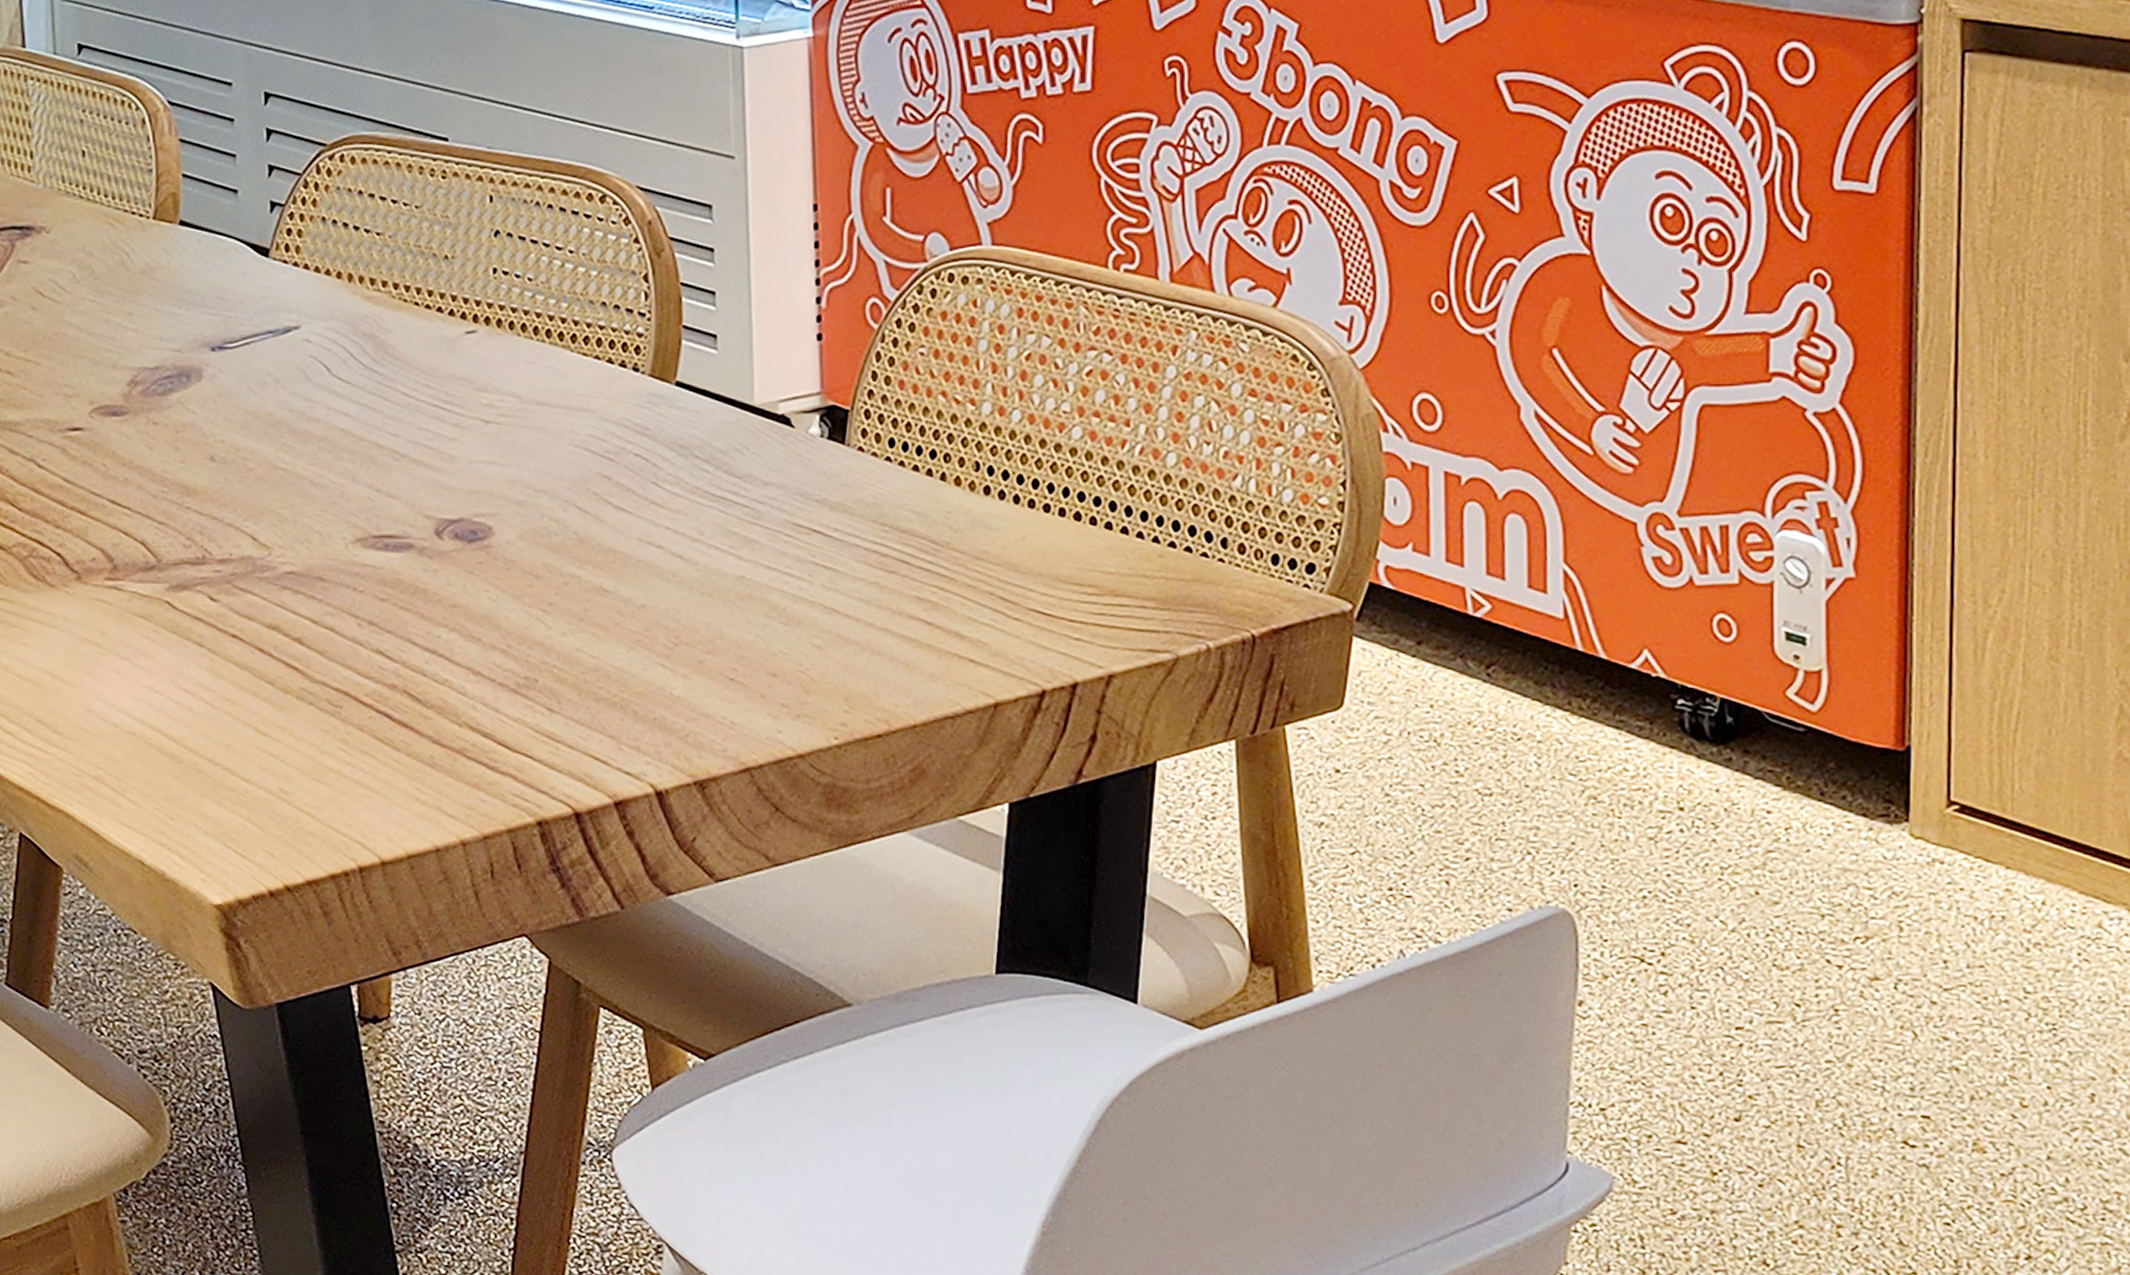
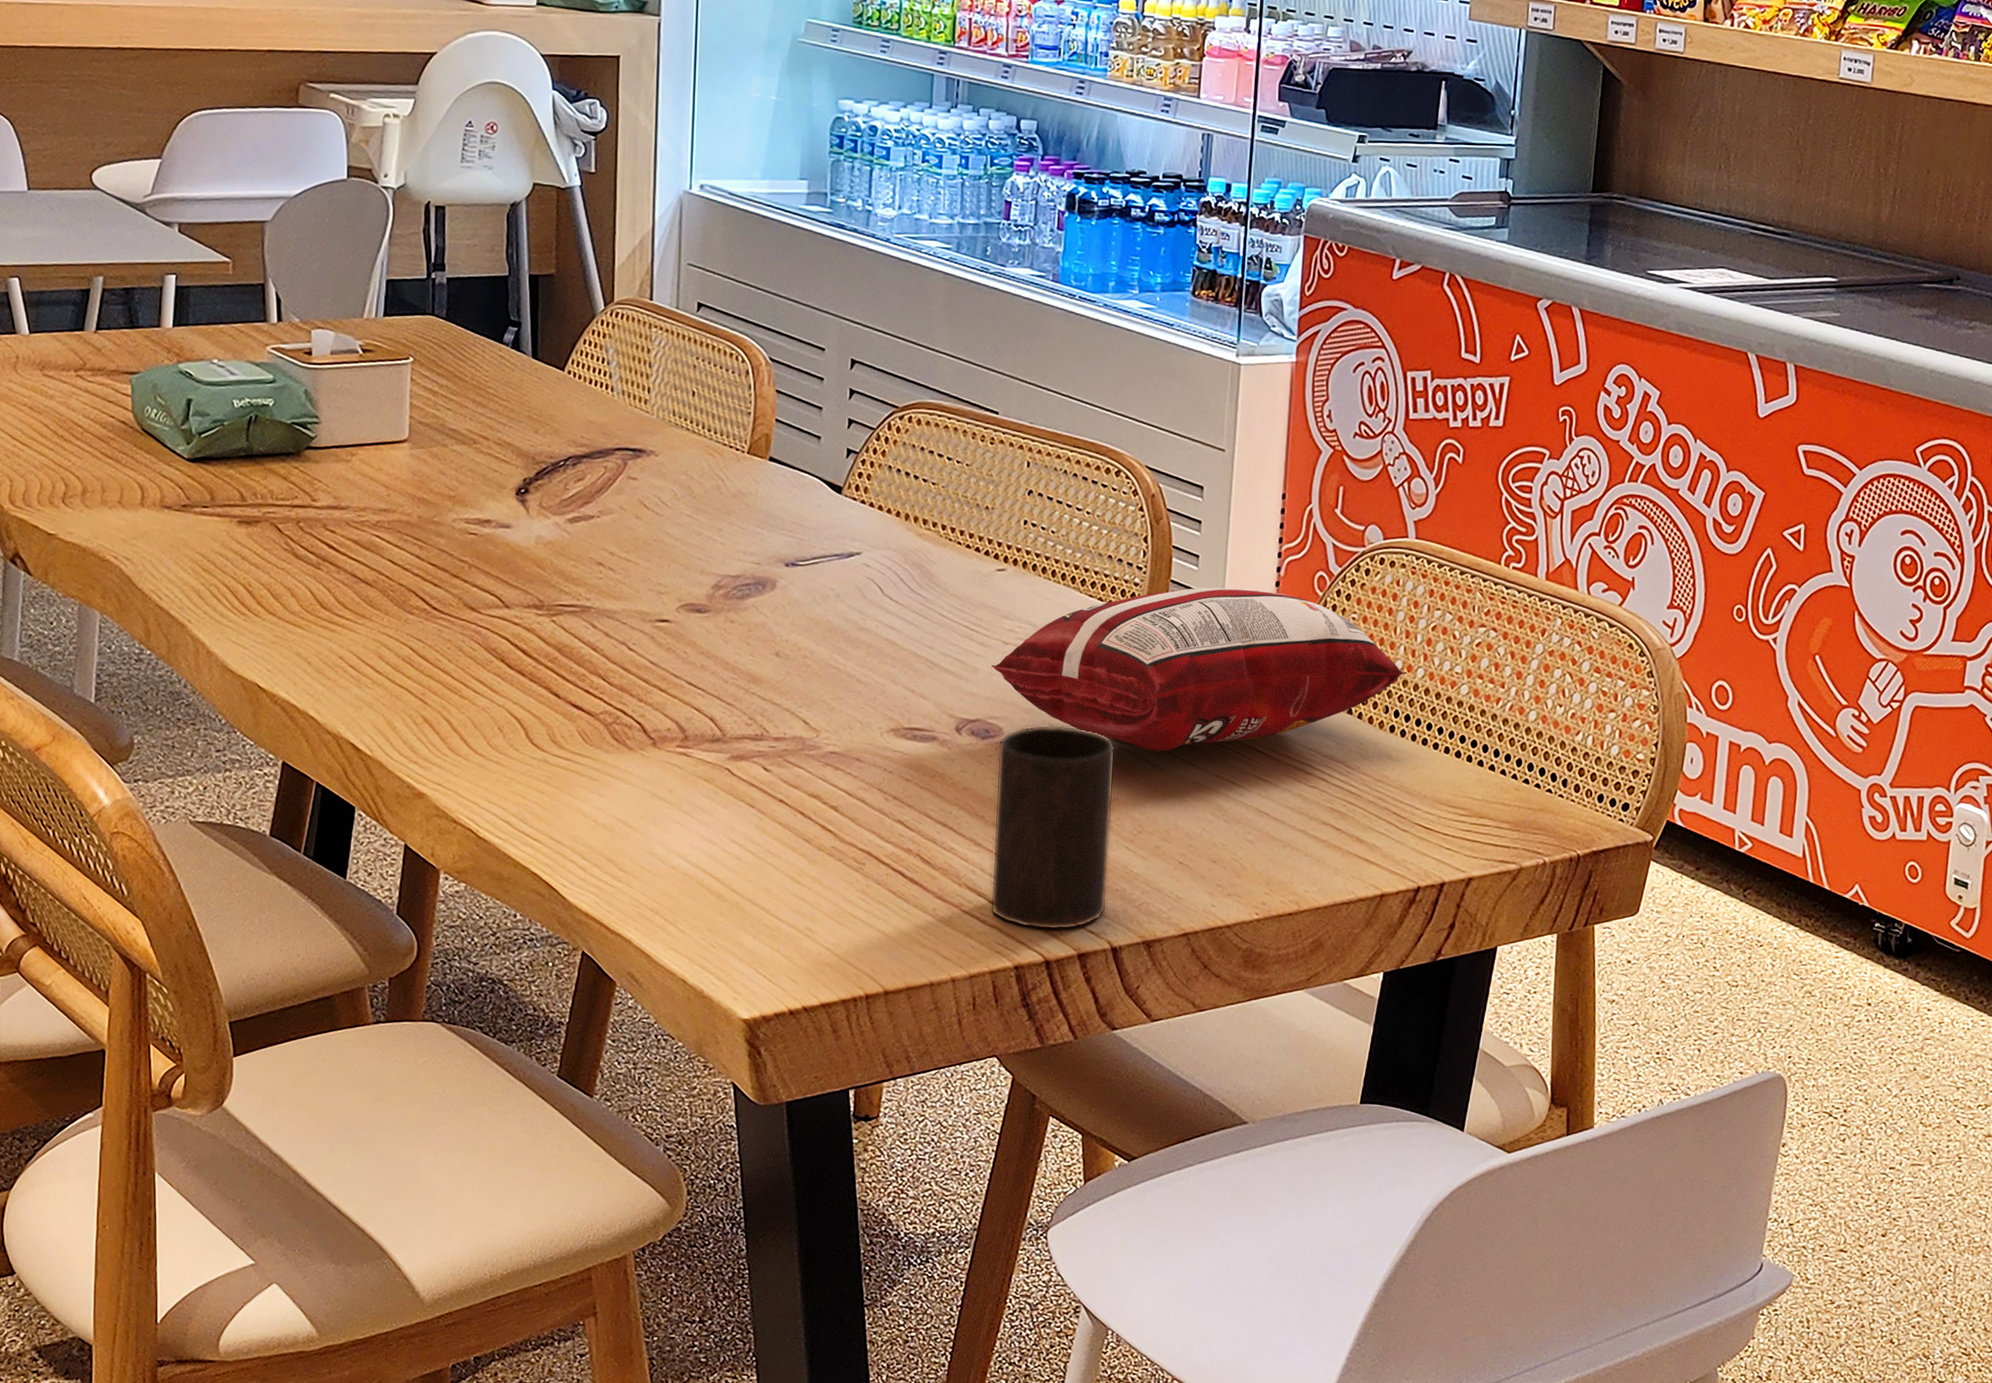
snack bag: none [471,328,1000,542] -> present [991,587,1408,752]
cup: none [488,517,645,774] -> present [990,724,1116,931]

